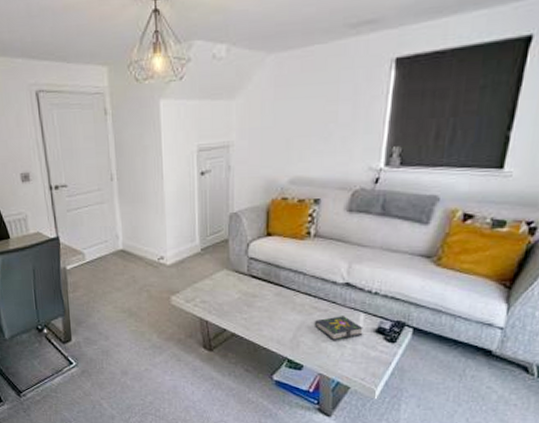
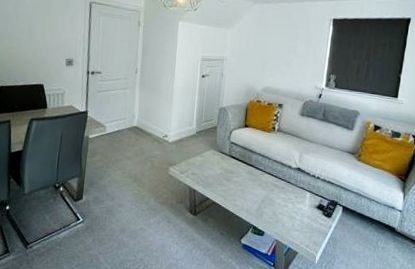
book: present [315,316,363,341] -> none [275,193,309,213]

